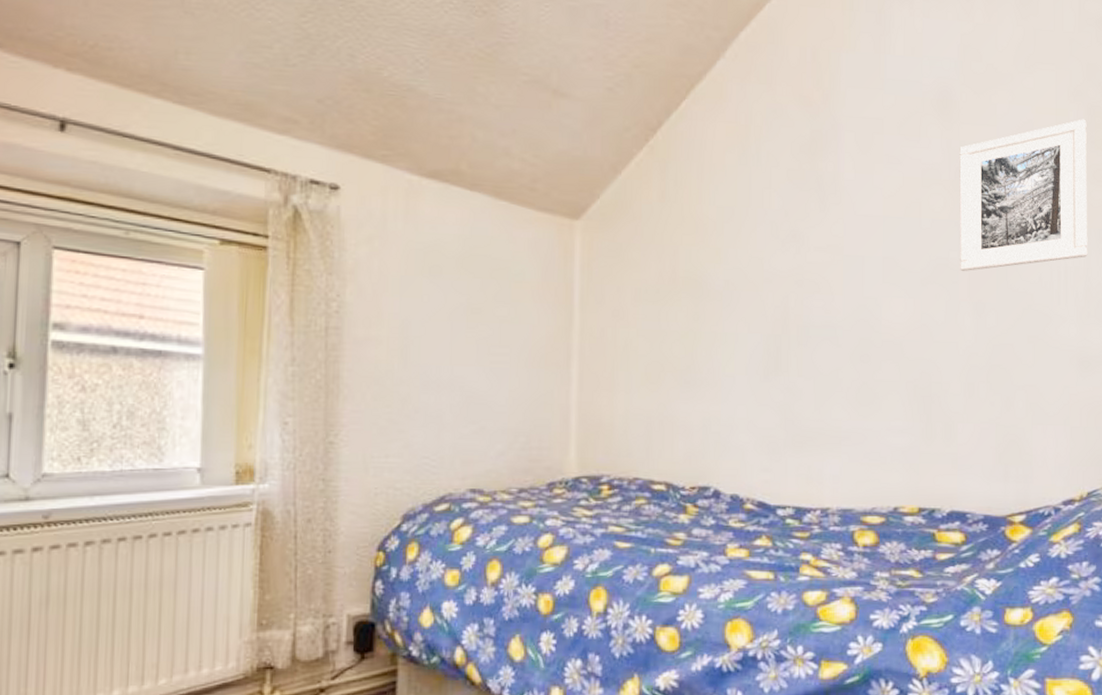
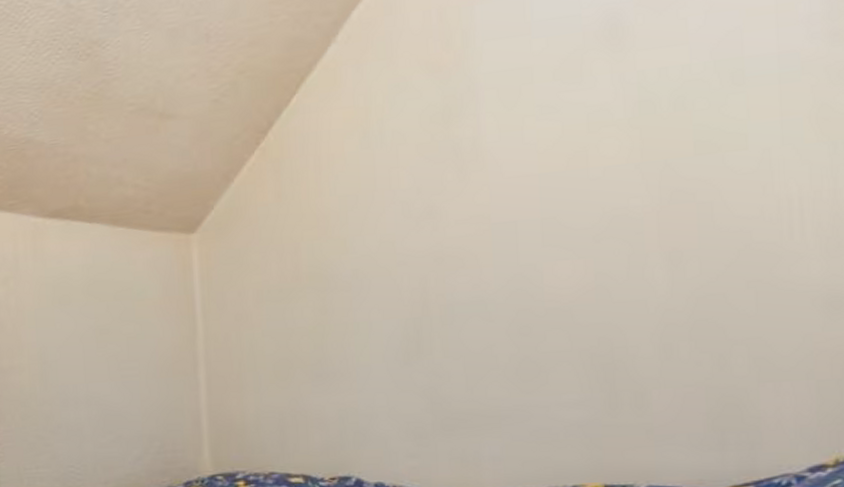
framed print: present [959,119,1088,271] -> none [637,9,834,219]

